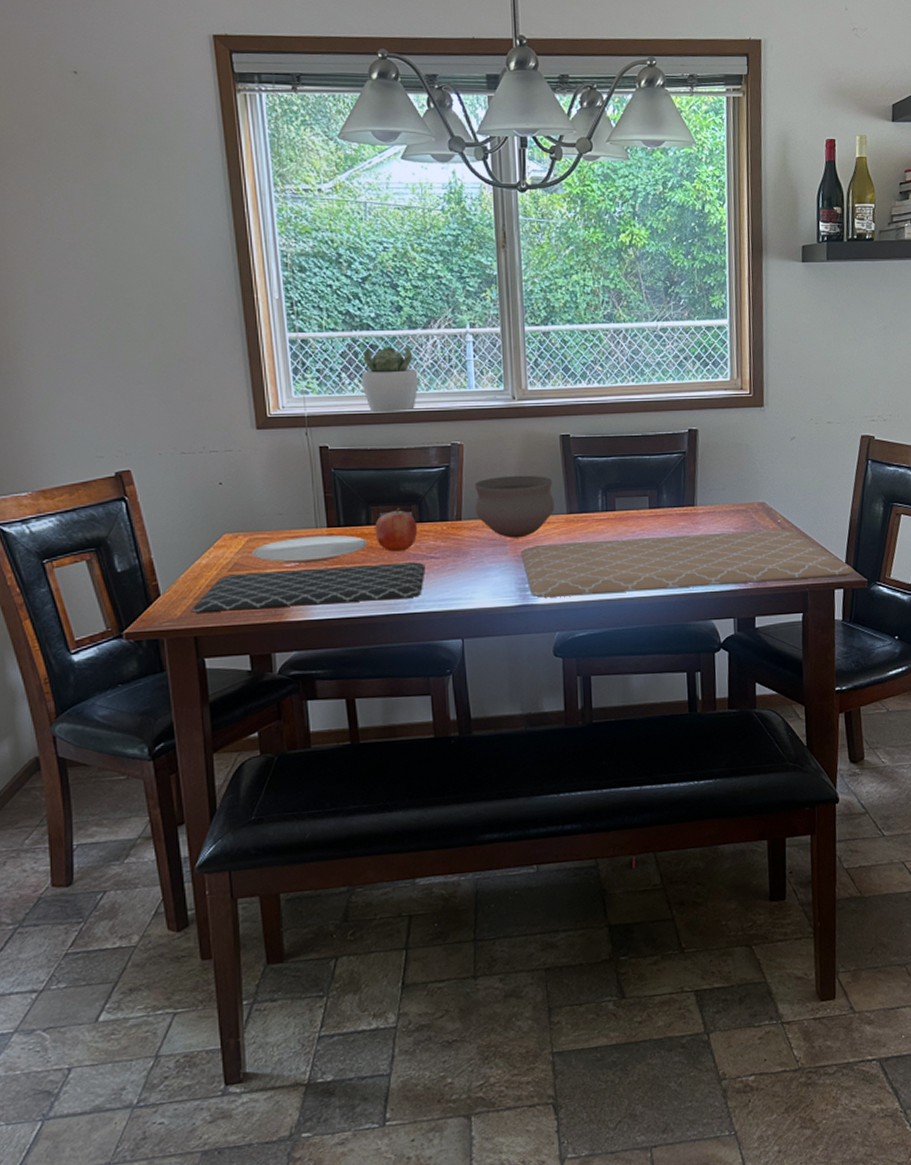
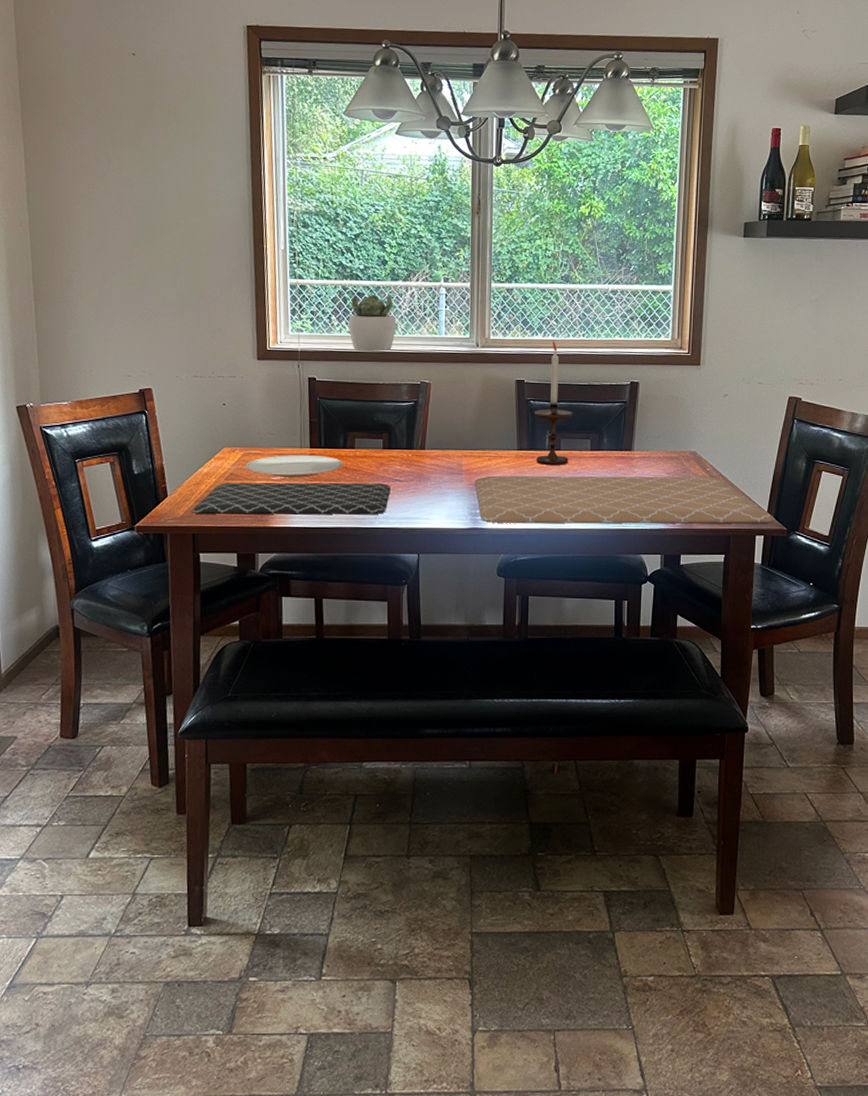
fruit: present [375,508,418,552] -> none [350,435,387,473]
bowl: present [474,475,555,539] -> none [437,413,507,469]
candlestick: none [583,388,627,528] -> present [534,341,573,465]

